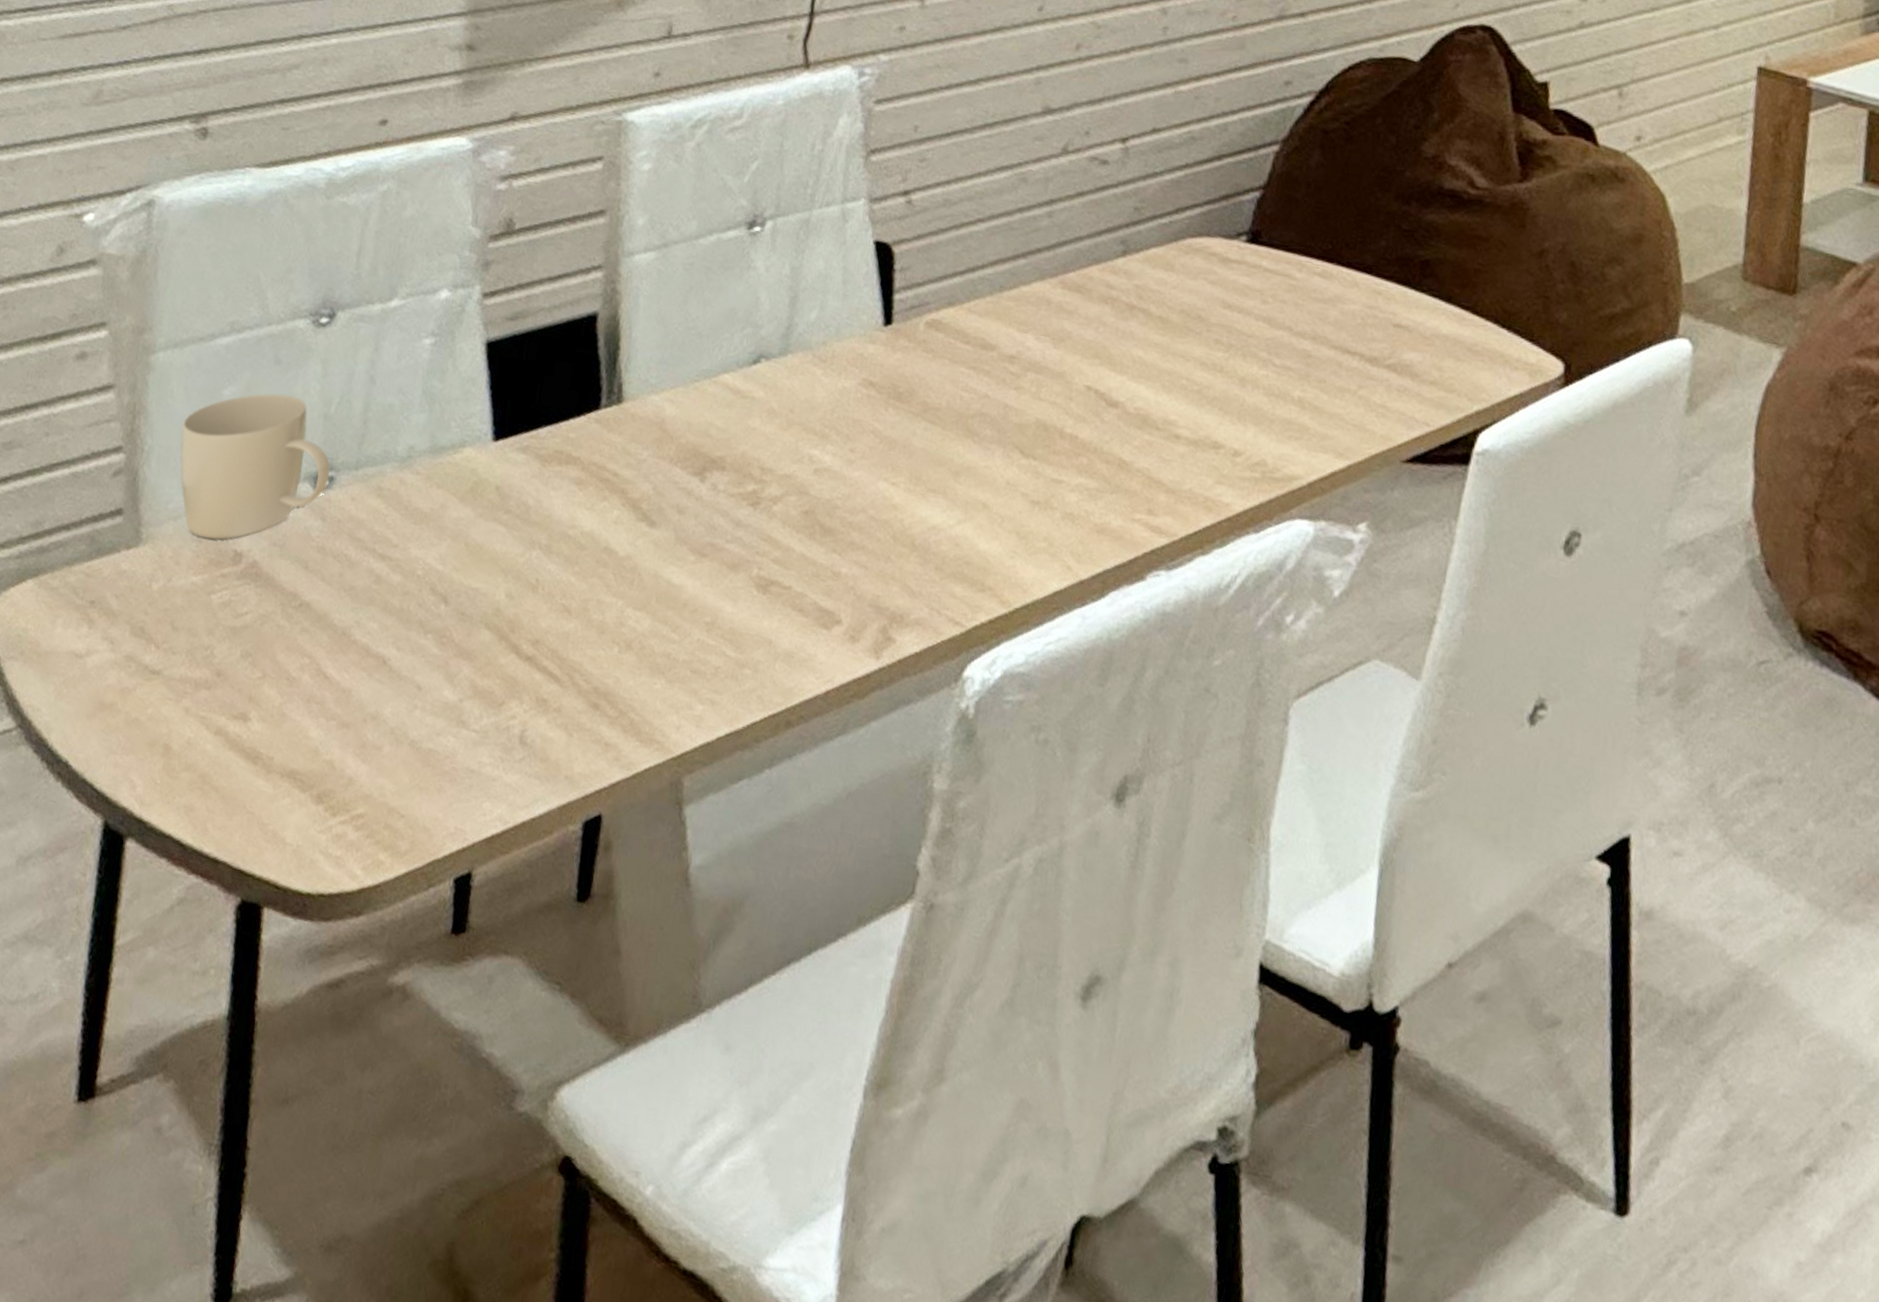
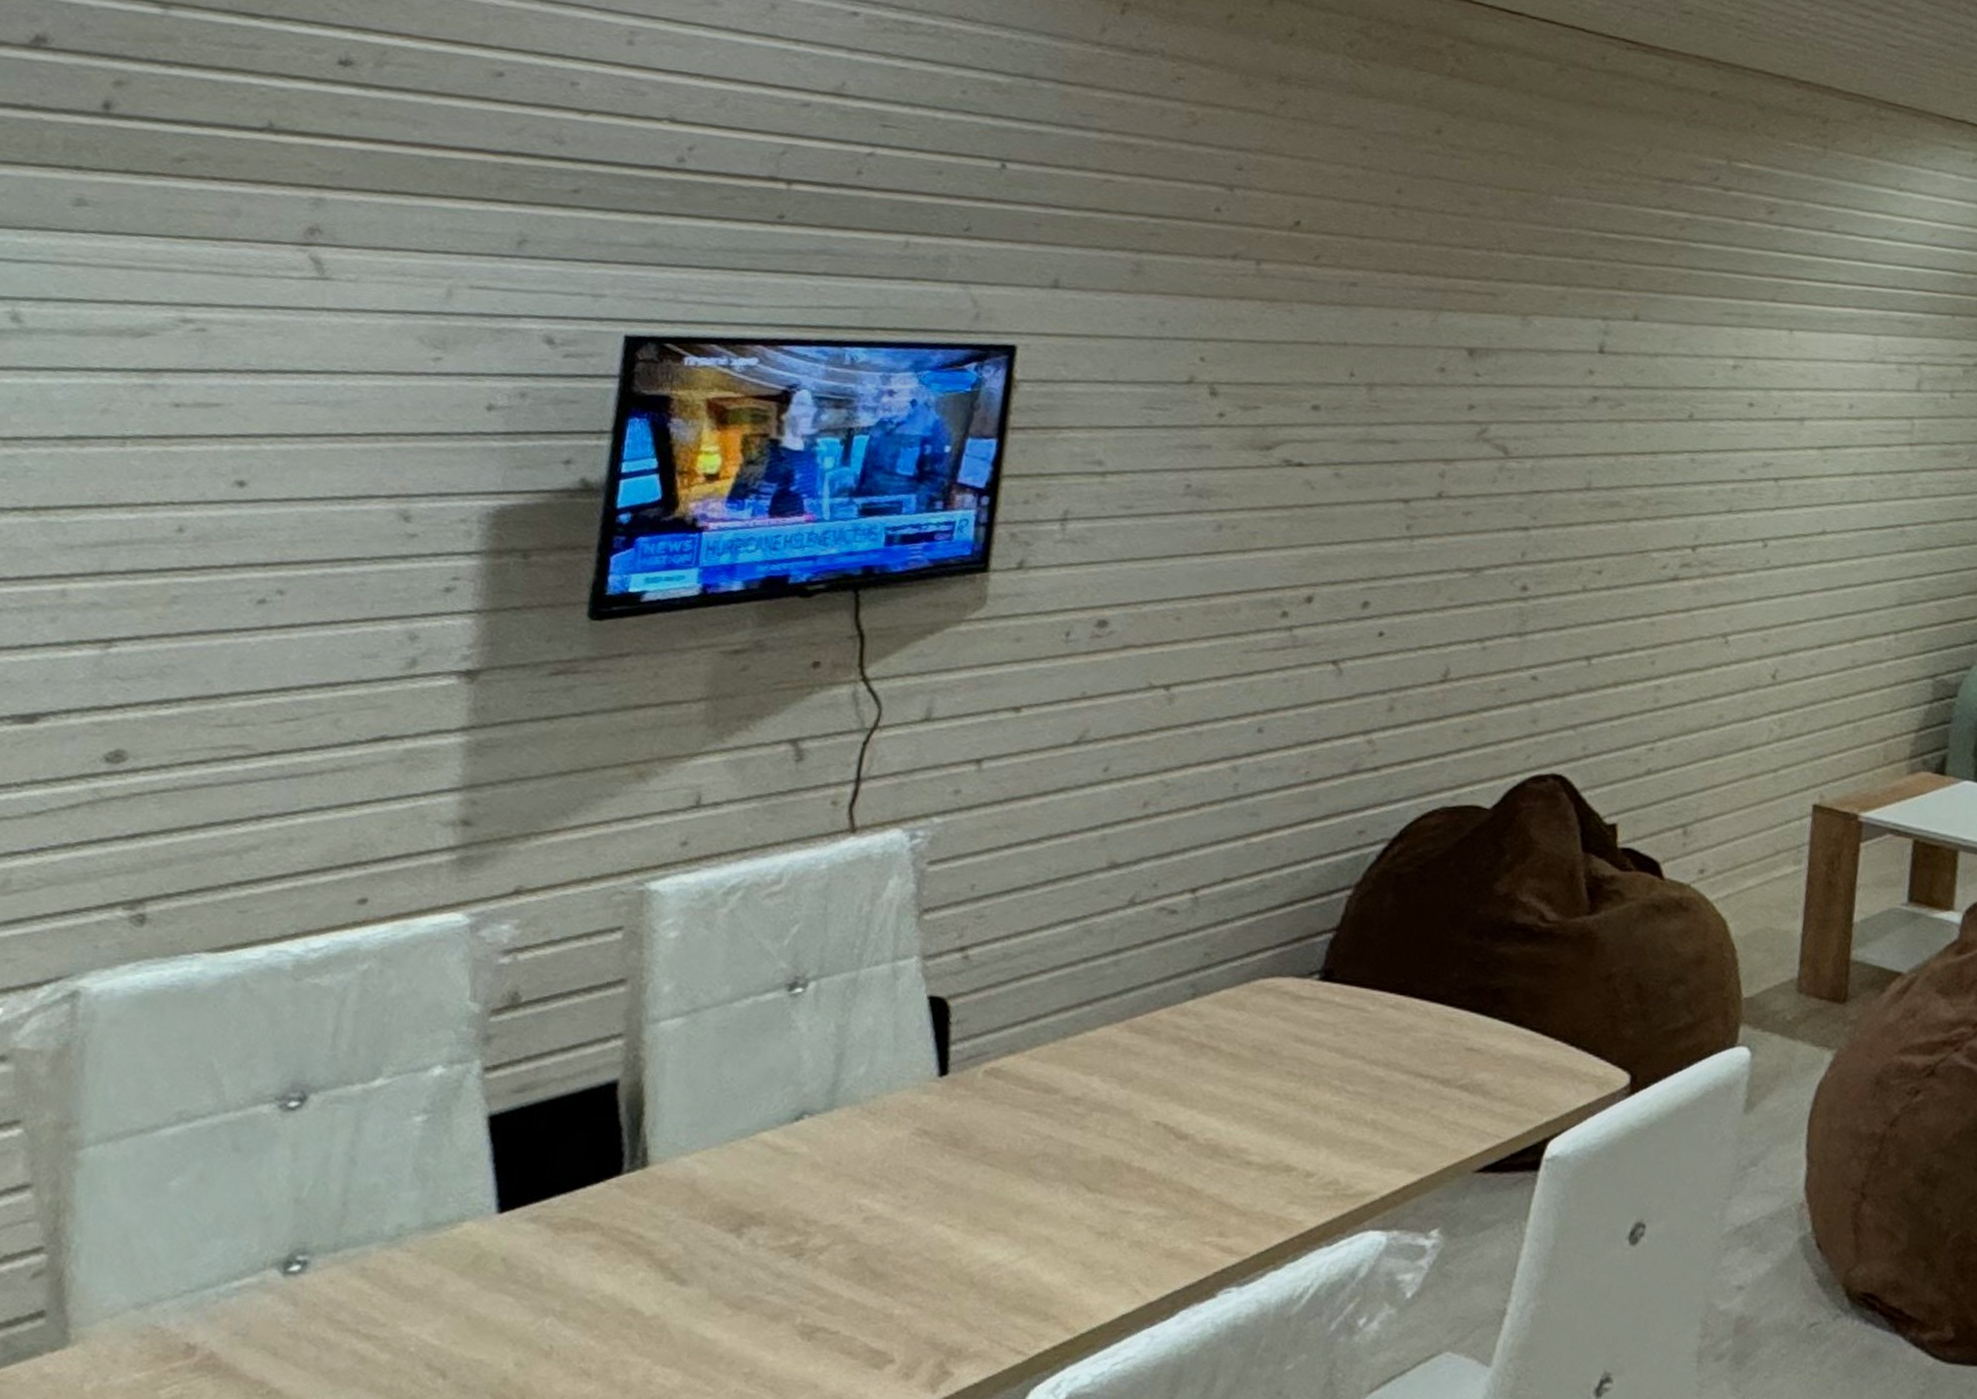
mug: present [180,393,331,540] -> none [116,1181,304,1334]

